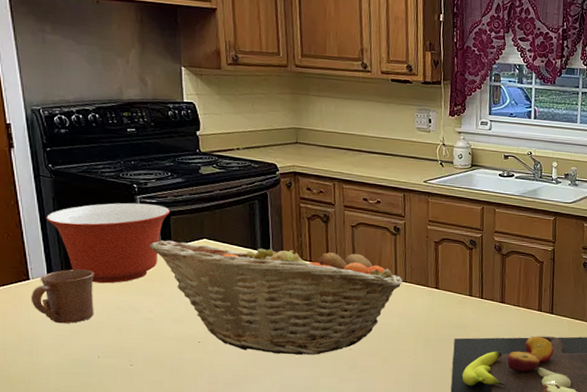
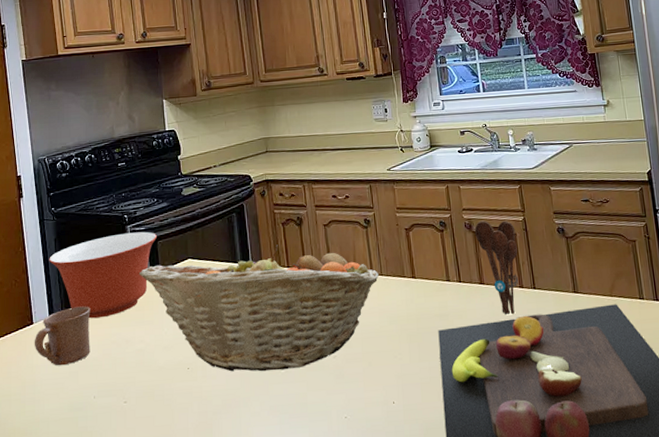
utensil holder: none [503,244,543,334] -> present [474,220,519,316]

